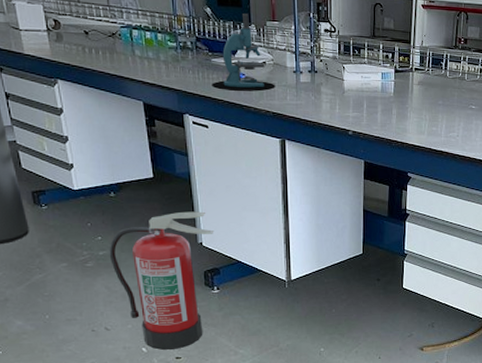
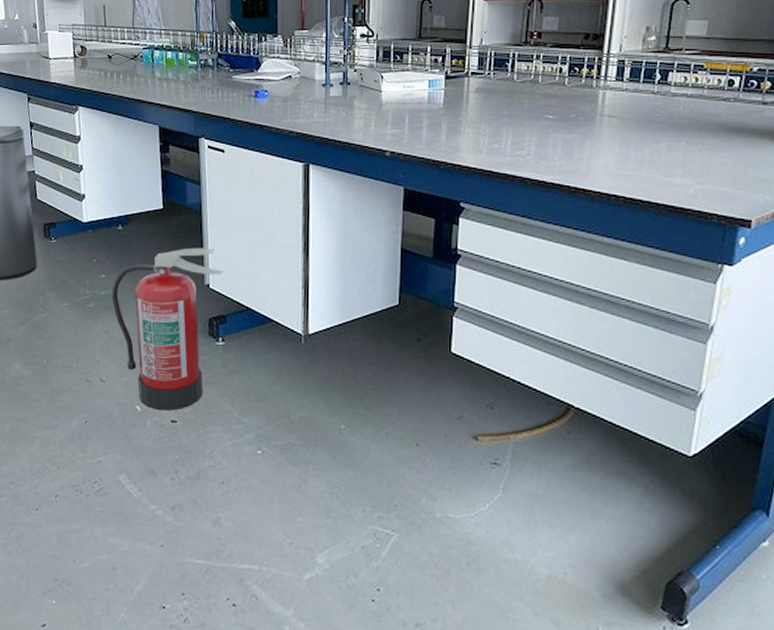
microscope: present [212,12,275,91] -> none [231,23,301,110]

